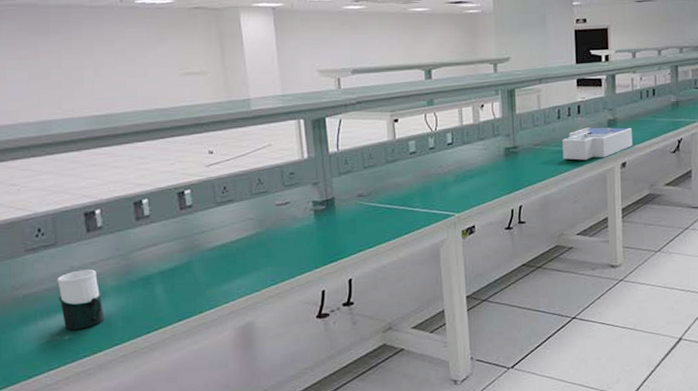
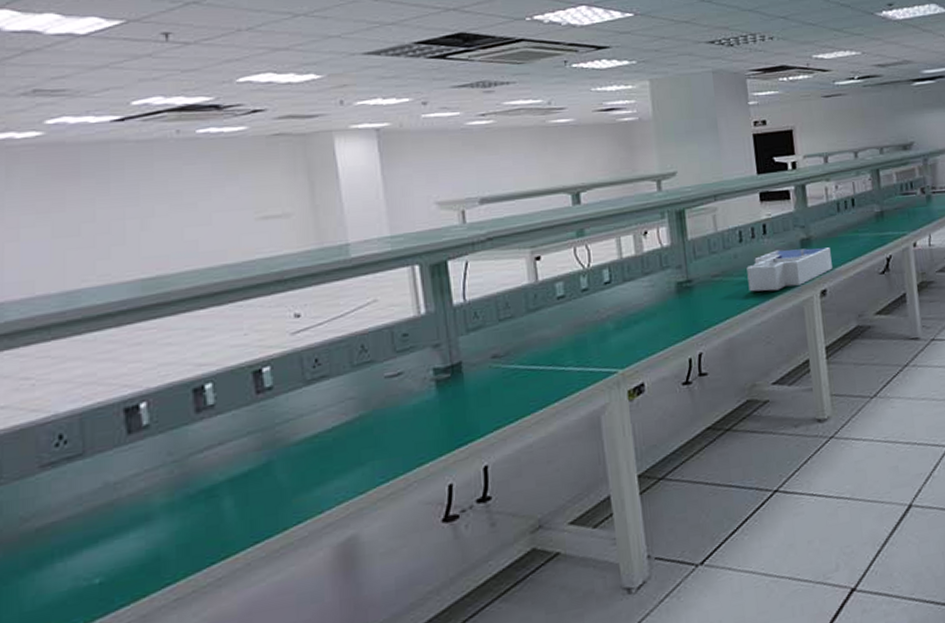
cup: present [57,269,105,330] -> none [85,484,151,571]

